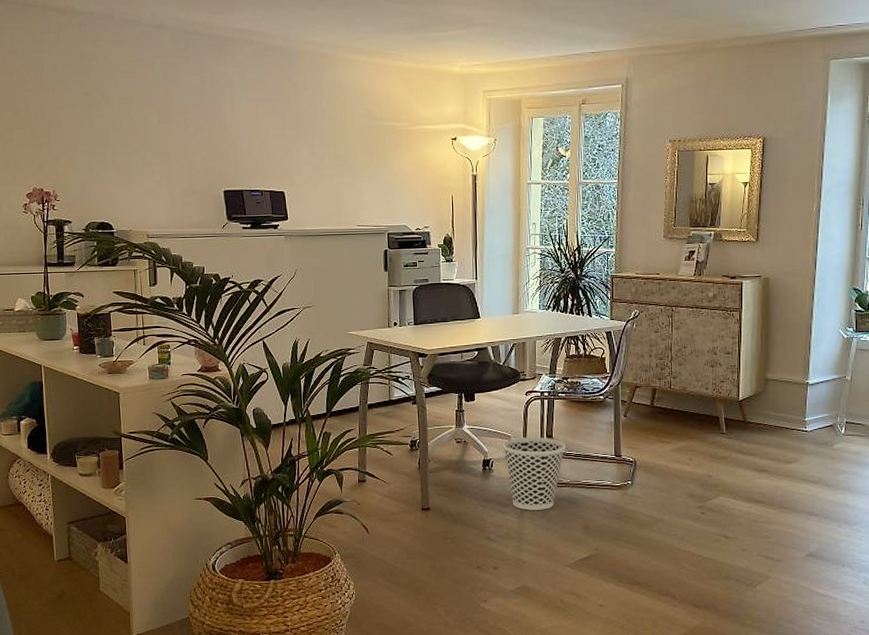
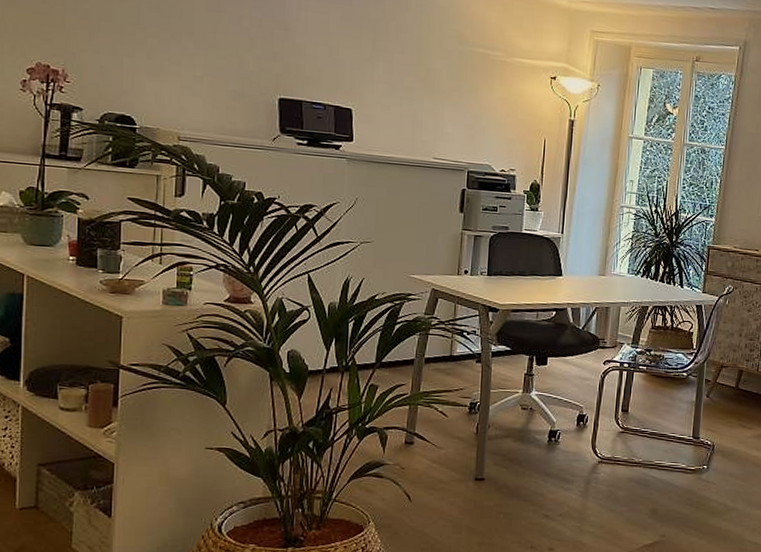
wastebasket: present [503,437,565,510] -> none [573,409,641,490]

